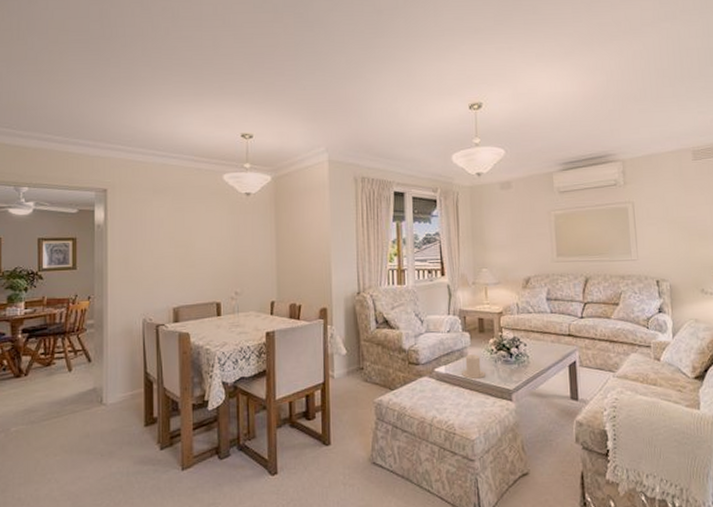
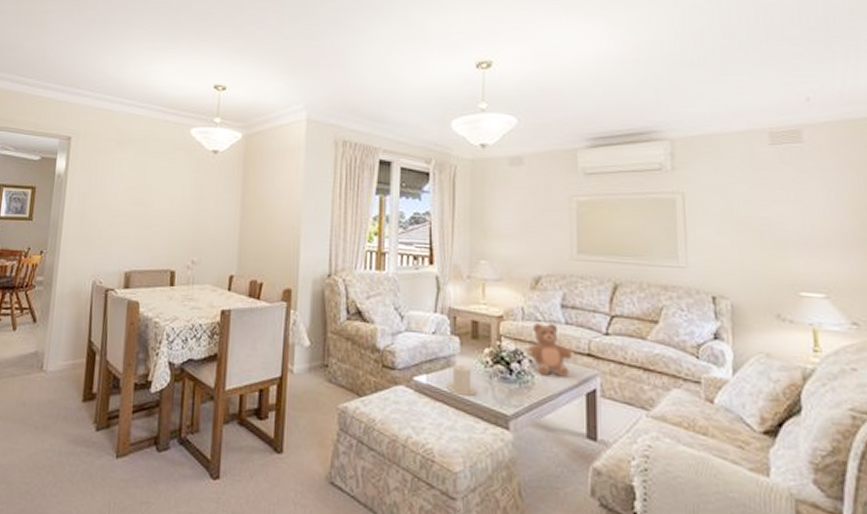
teddy bear: none [521,314,558,355] -> present [525,323,574,377]

